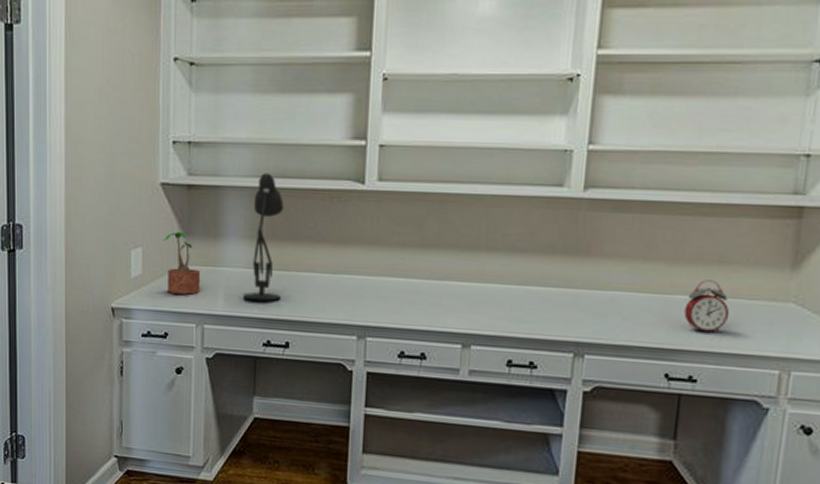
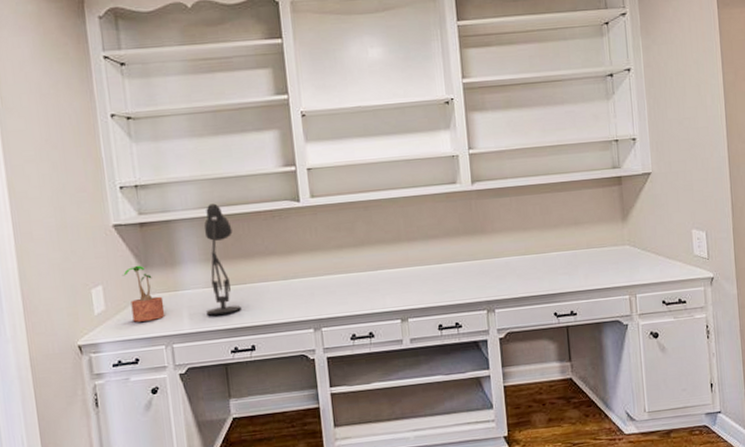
alarm clock: present [684,280,730,333] -> none [558,237,589,278]

